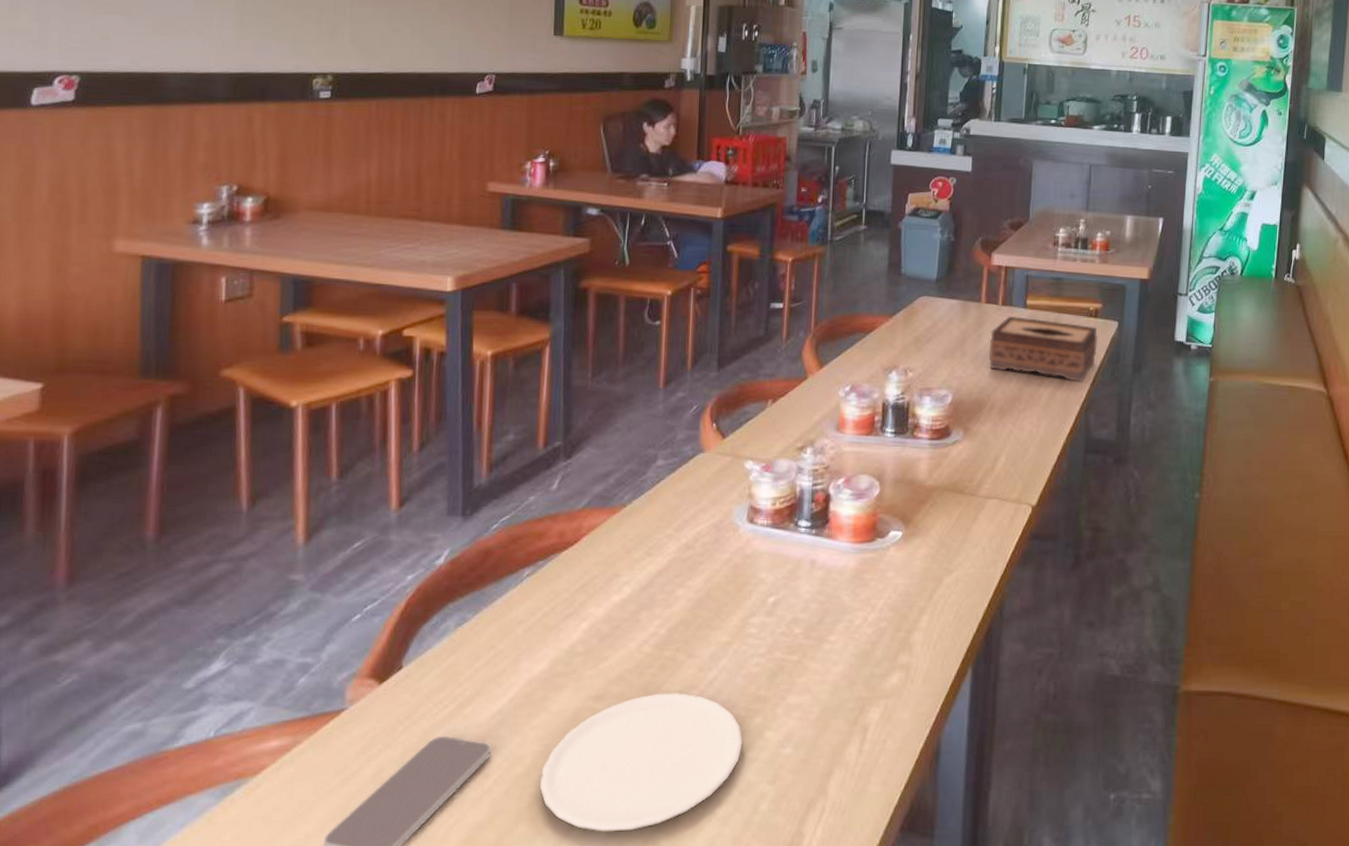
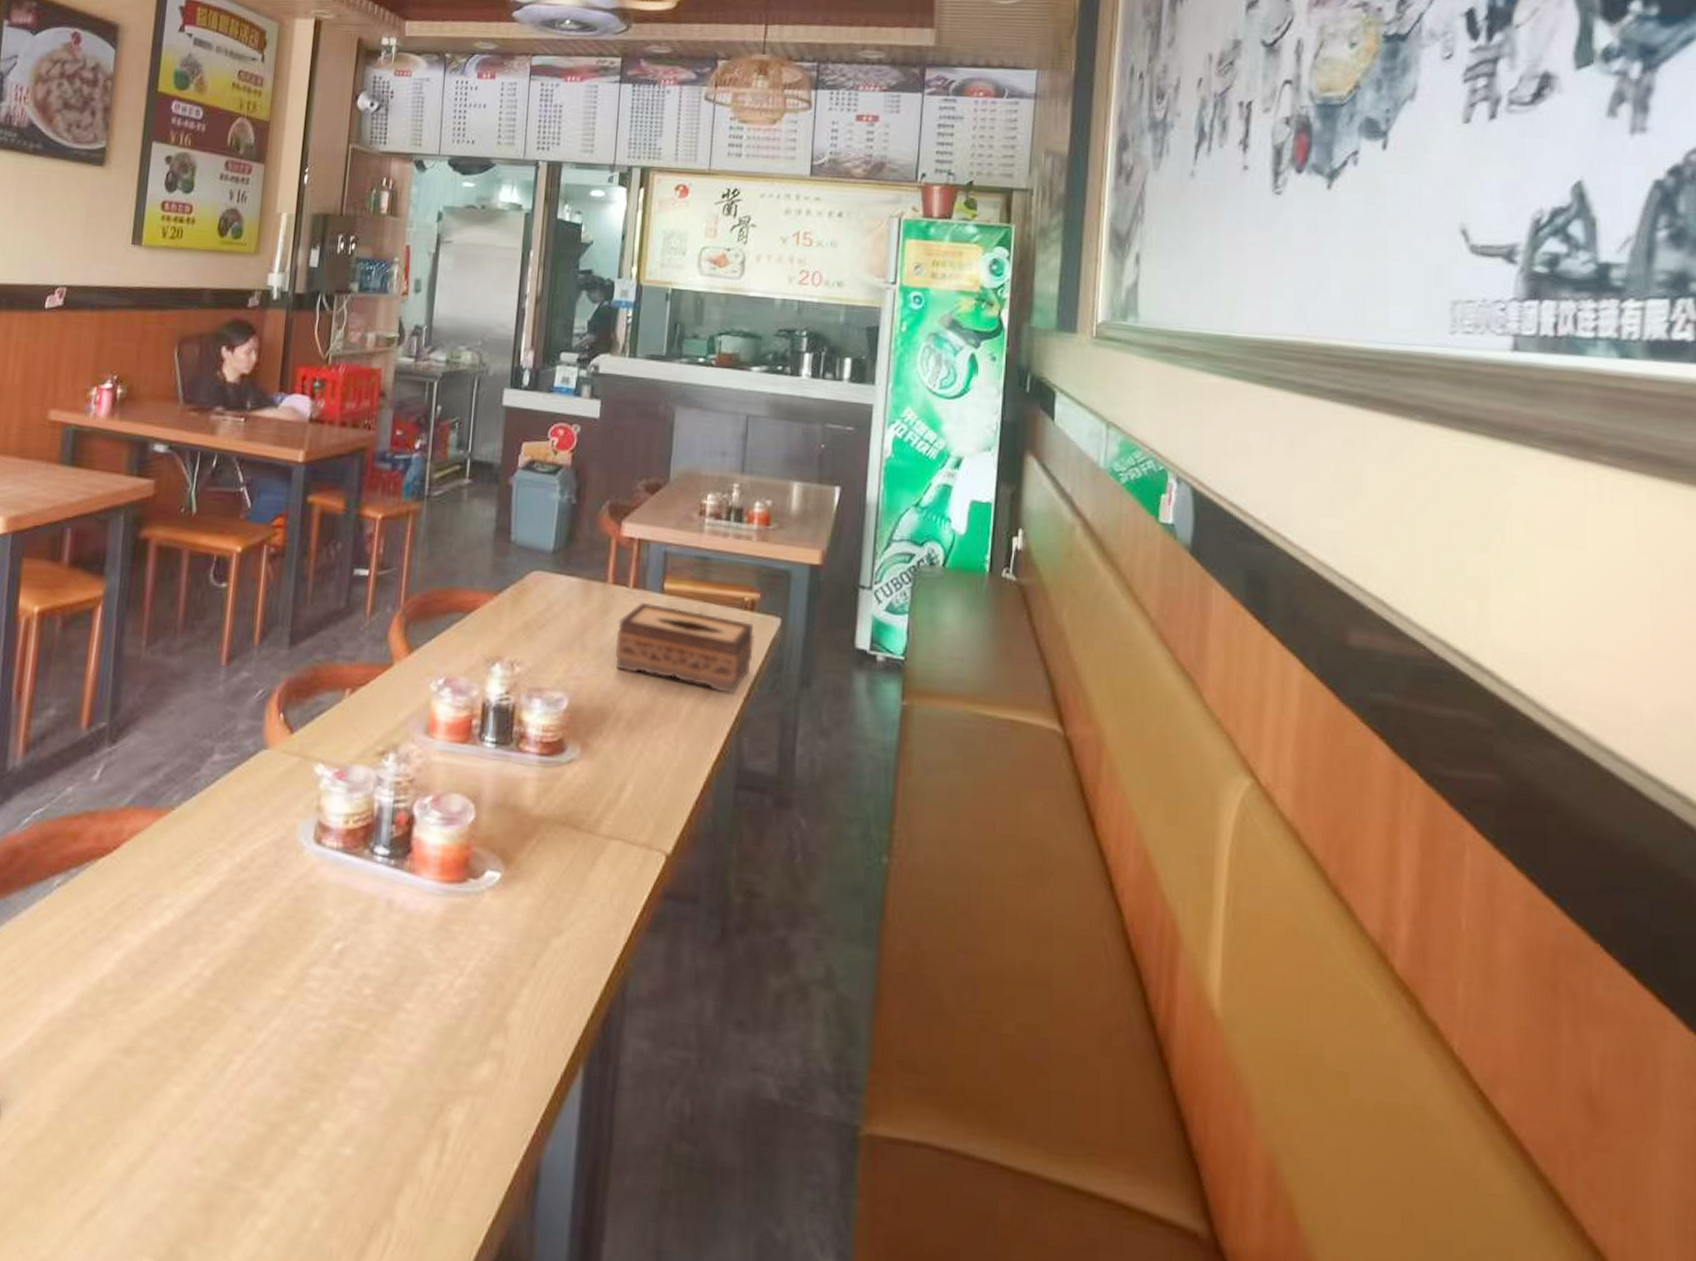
plate: present [539,693,743,833] -> none [52,1054,294,1234]

